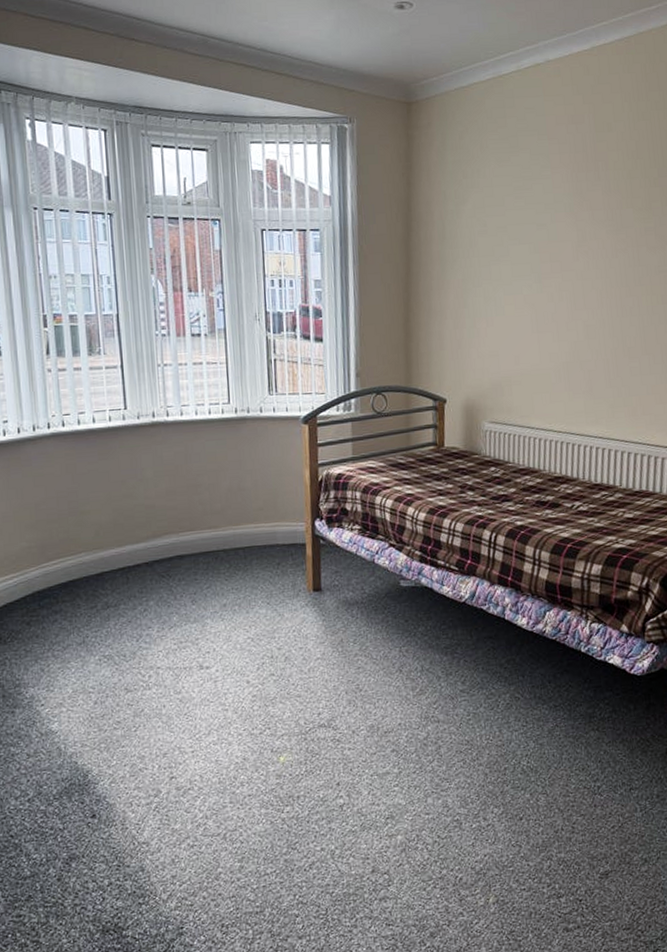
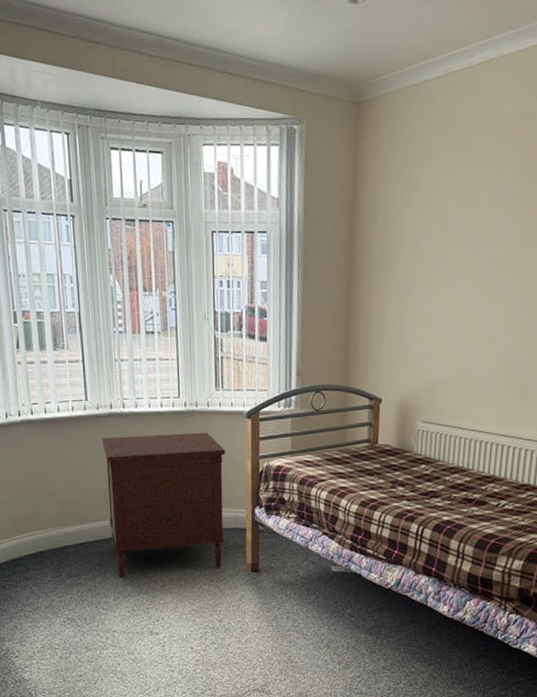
dresser: none [142,440,282,605] -> present [101,432,225,577]

